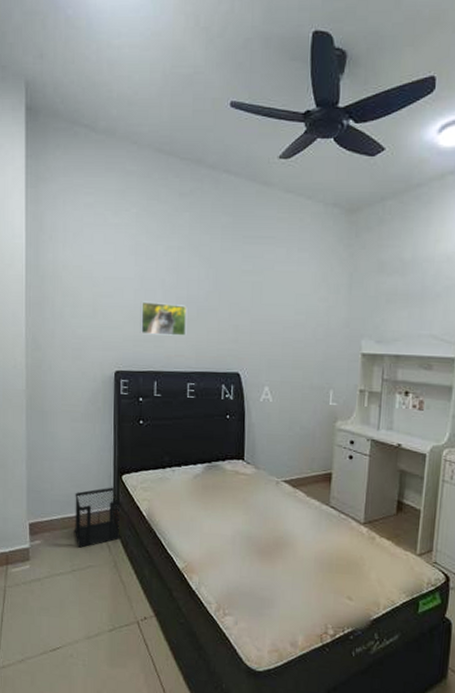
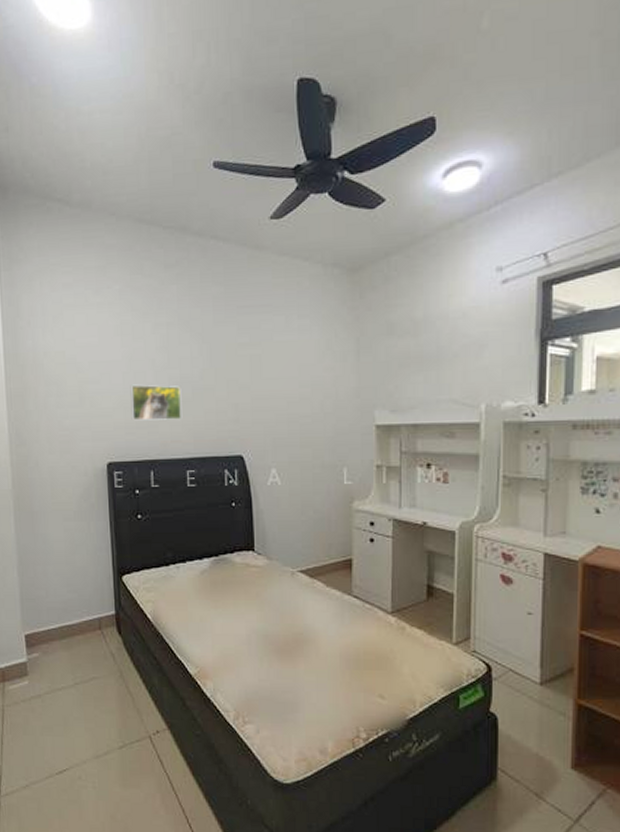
wastebasket: present [75,487,121,548] -> none [73,590,126,658]

